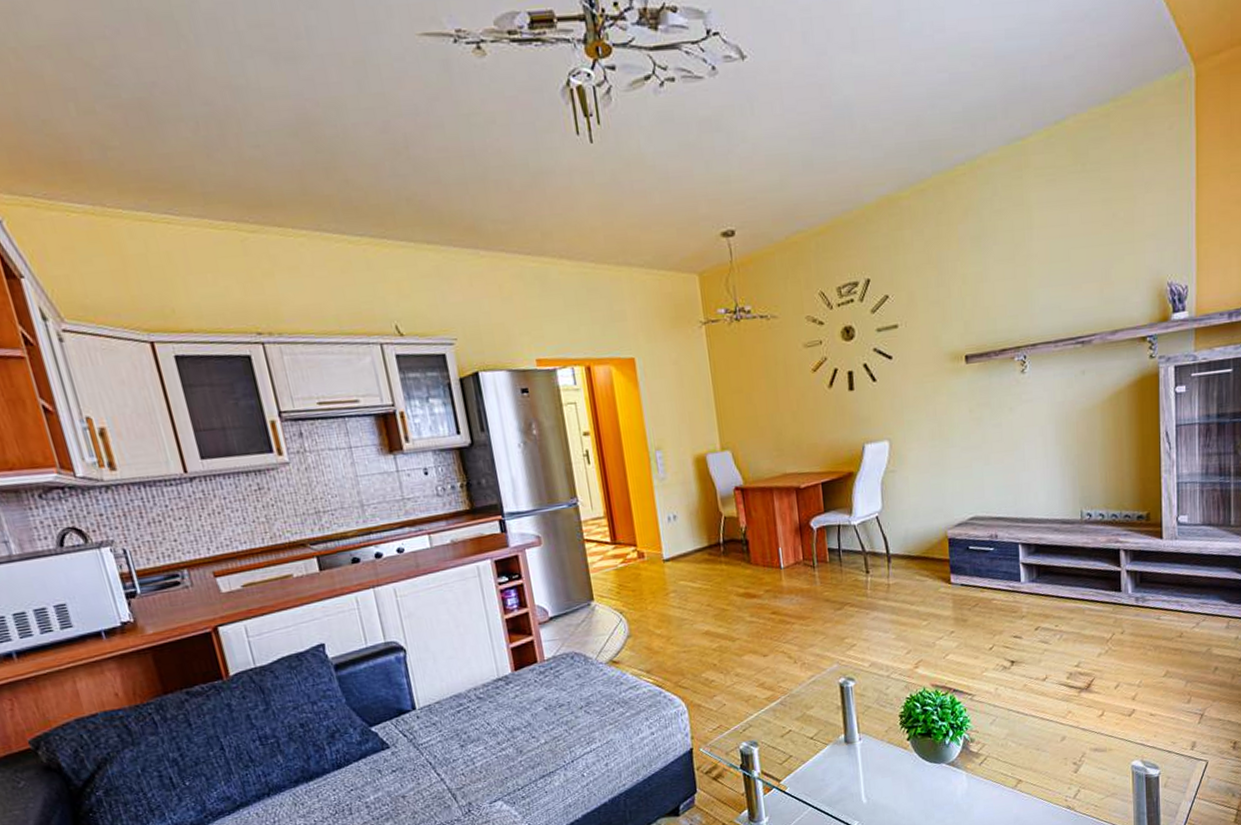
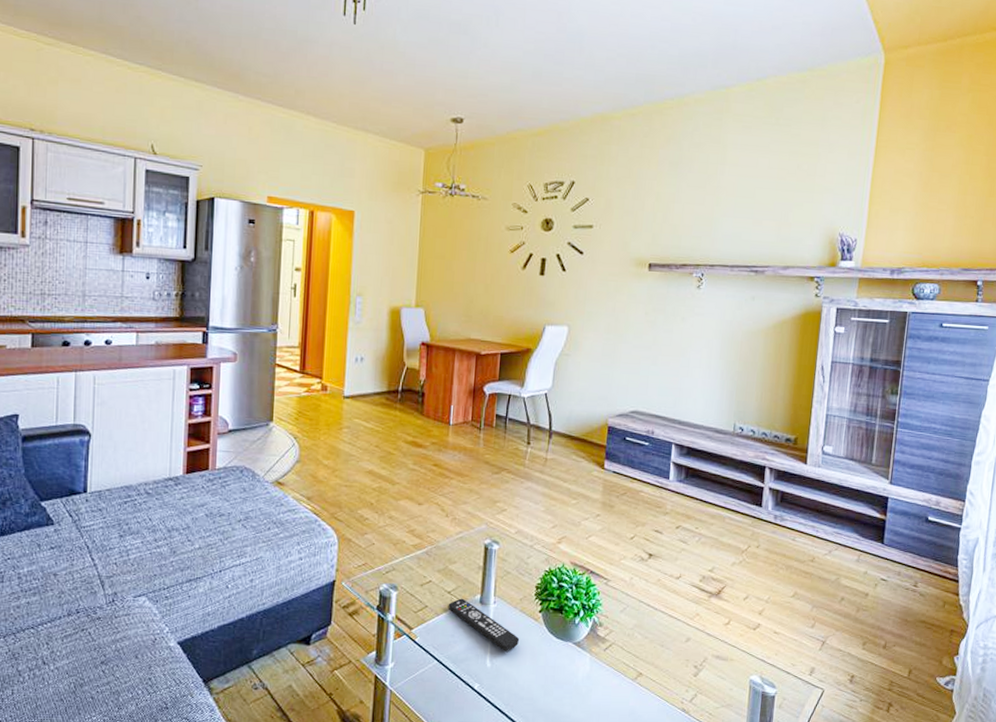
remote control: none [812,741,892,785] -> present [448,598,520,652]

